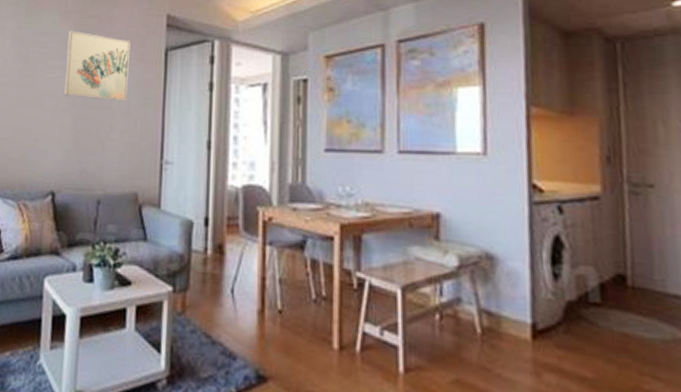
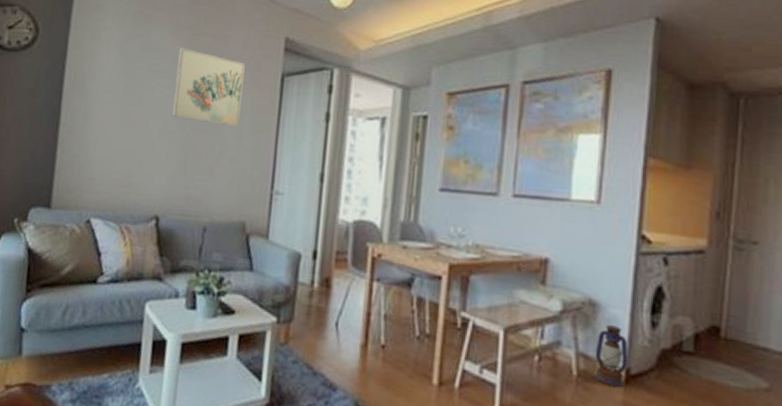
lantern: none [497,279,533,345] -> present [595,325,628,388]

